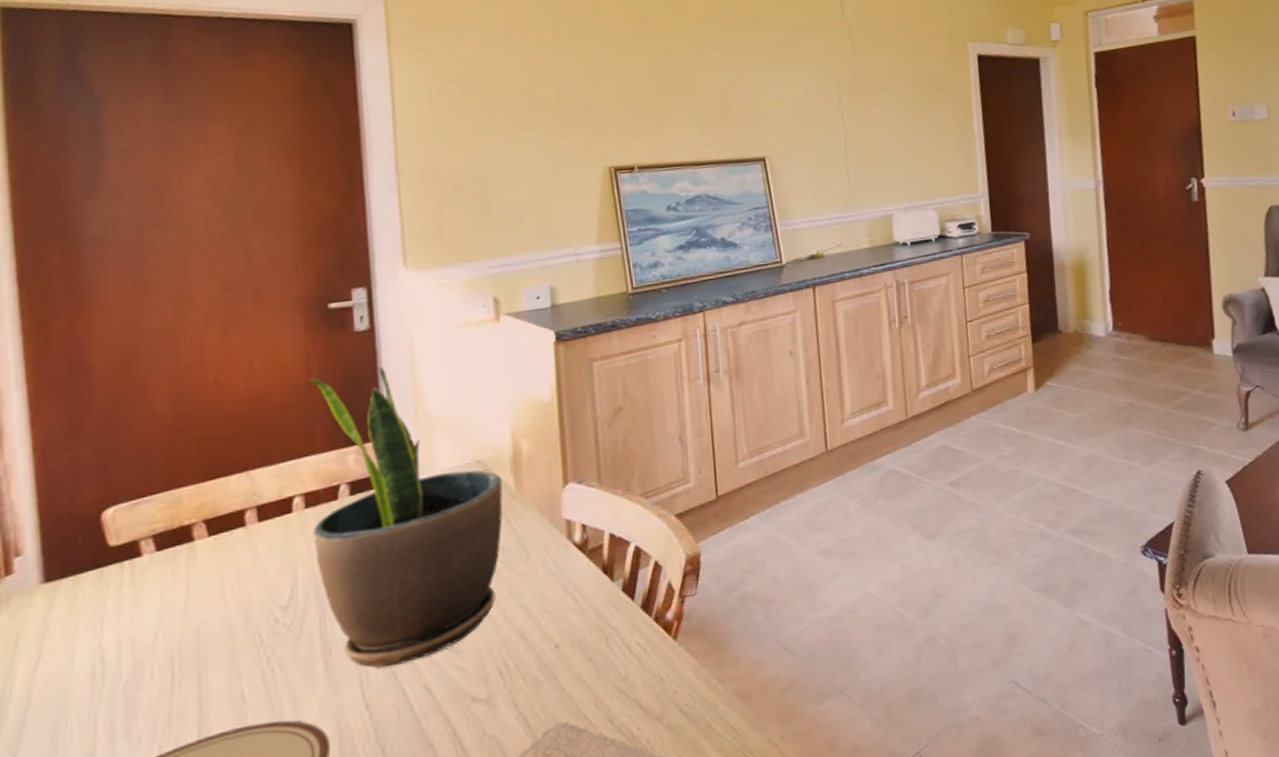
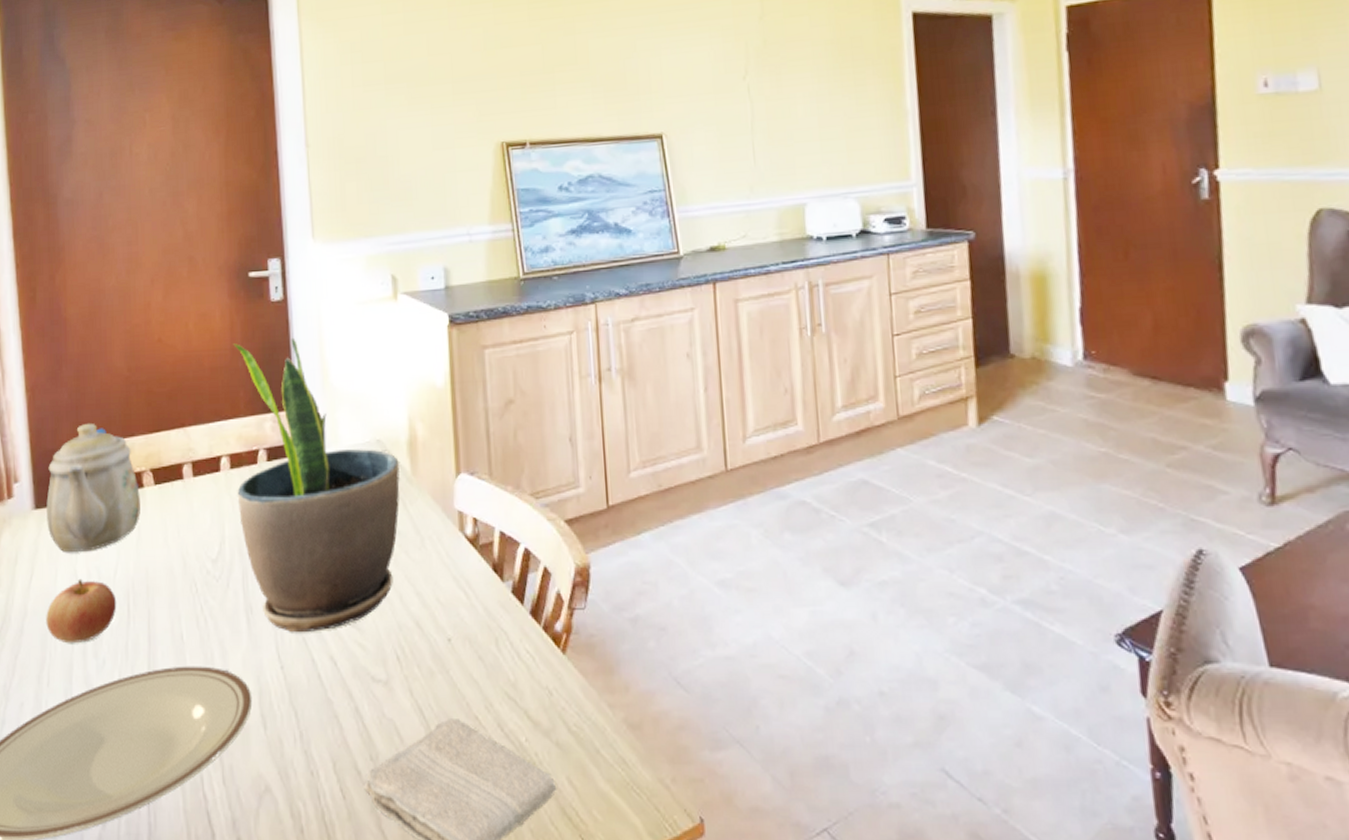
apple: none [58,651,157,728] -> present [46,578,117,644]
teapot: none [61,478,190,626] -> present [46,422,140,552]

